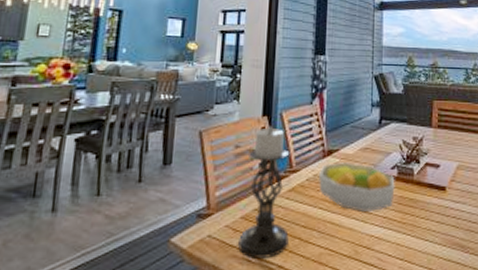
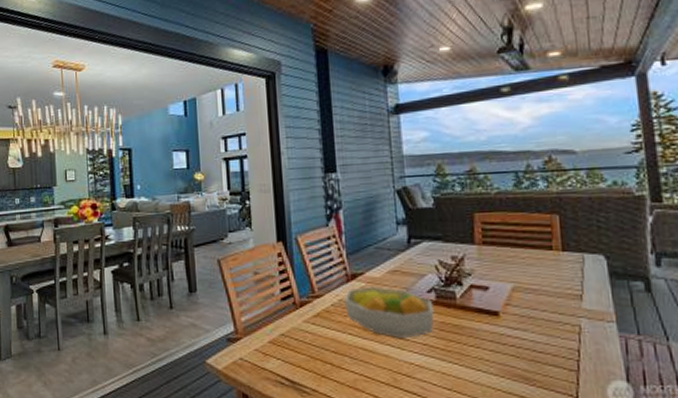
candle holder: present [238,126,290,259] -> none [267,251,320,382]

